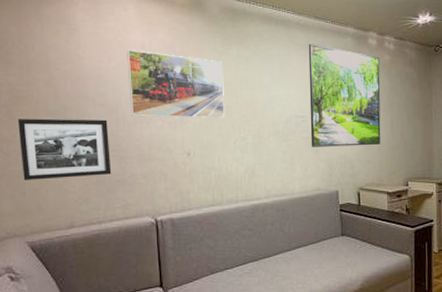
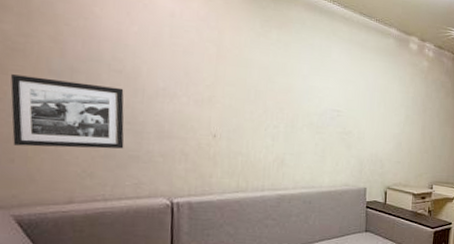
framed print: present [127,50,225,119] -> none [152,15,260,104]
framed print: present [308,44,381,147] -> none [344,39,419,147]

